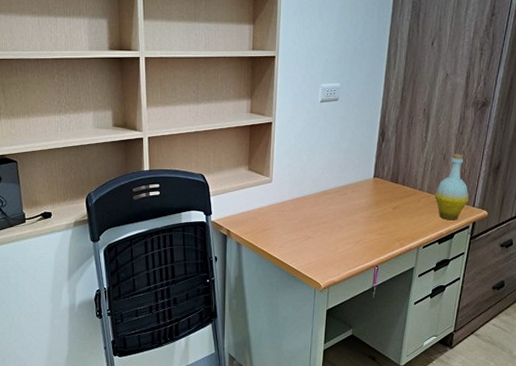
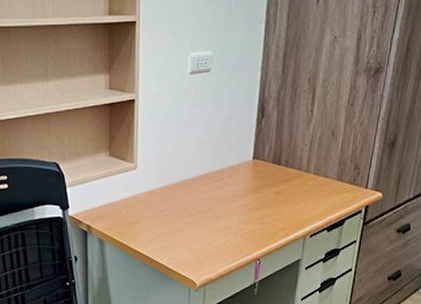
bottle: present [435,153,469,221] -> none [323,128,361,205]

